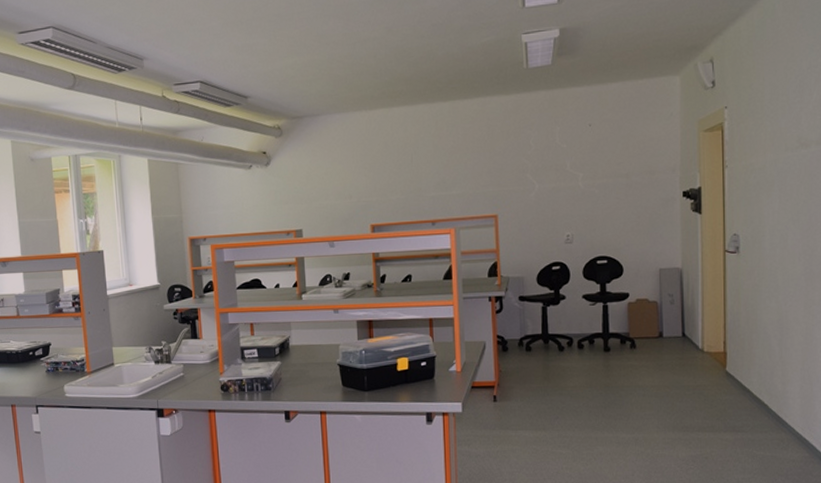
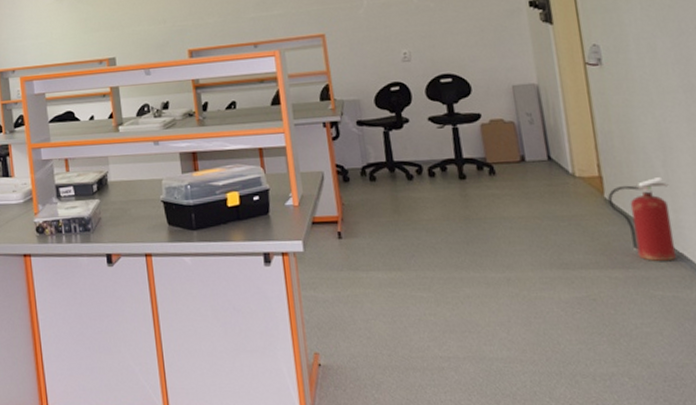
fire extinguisher: none [729,354,781,426] -> present [608,177,677,261]

